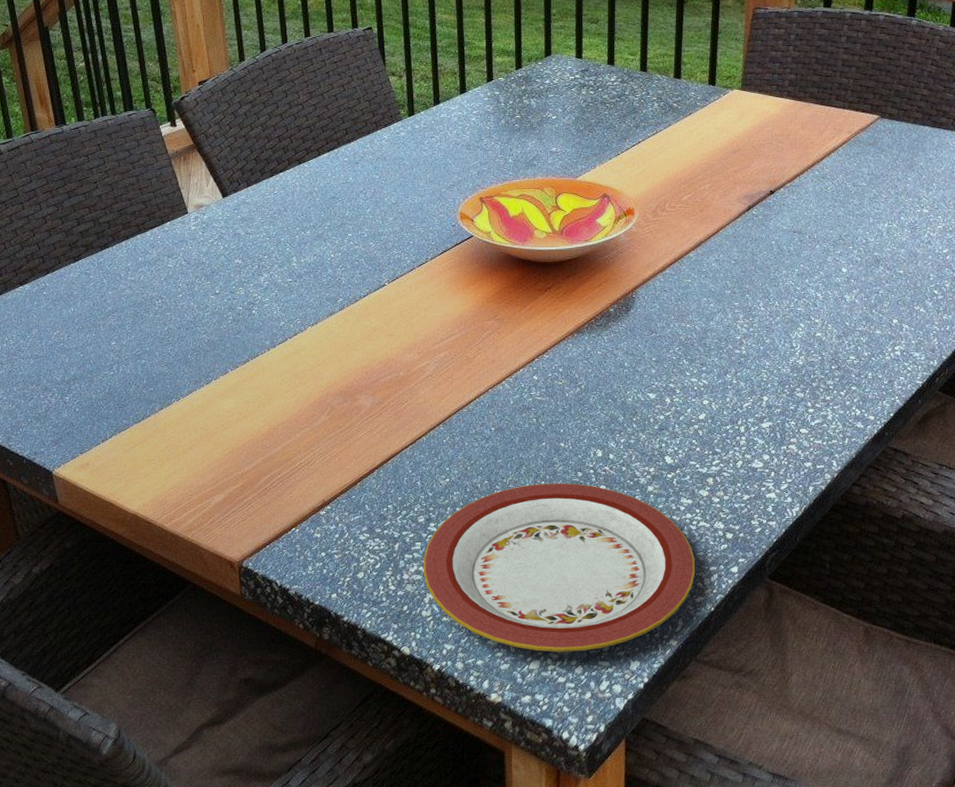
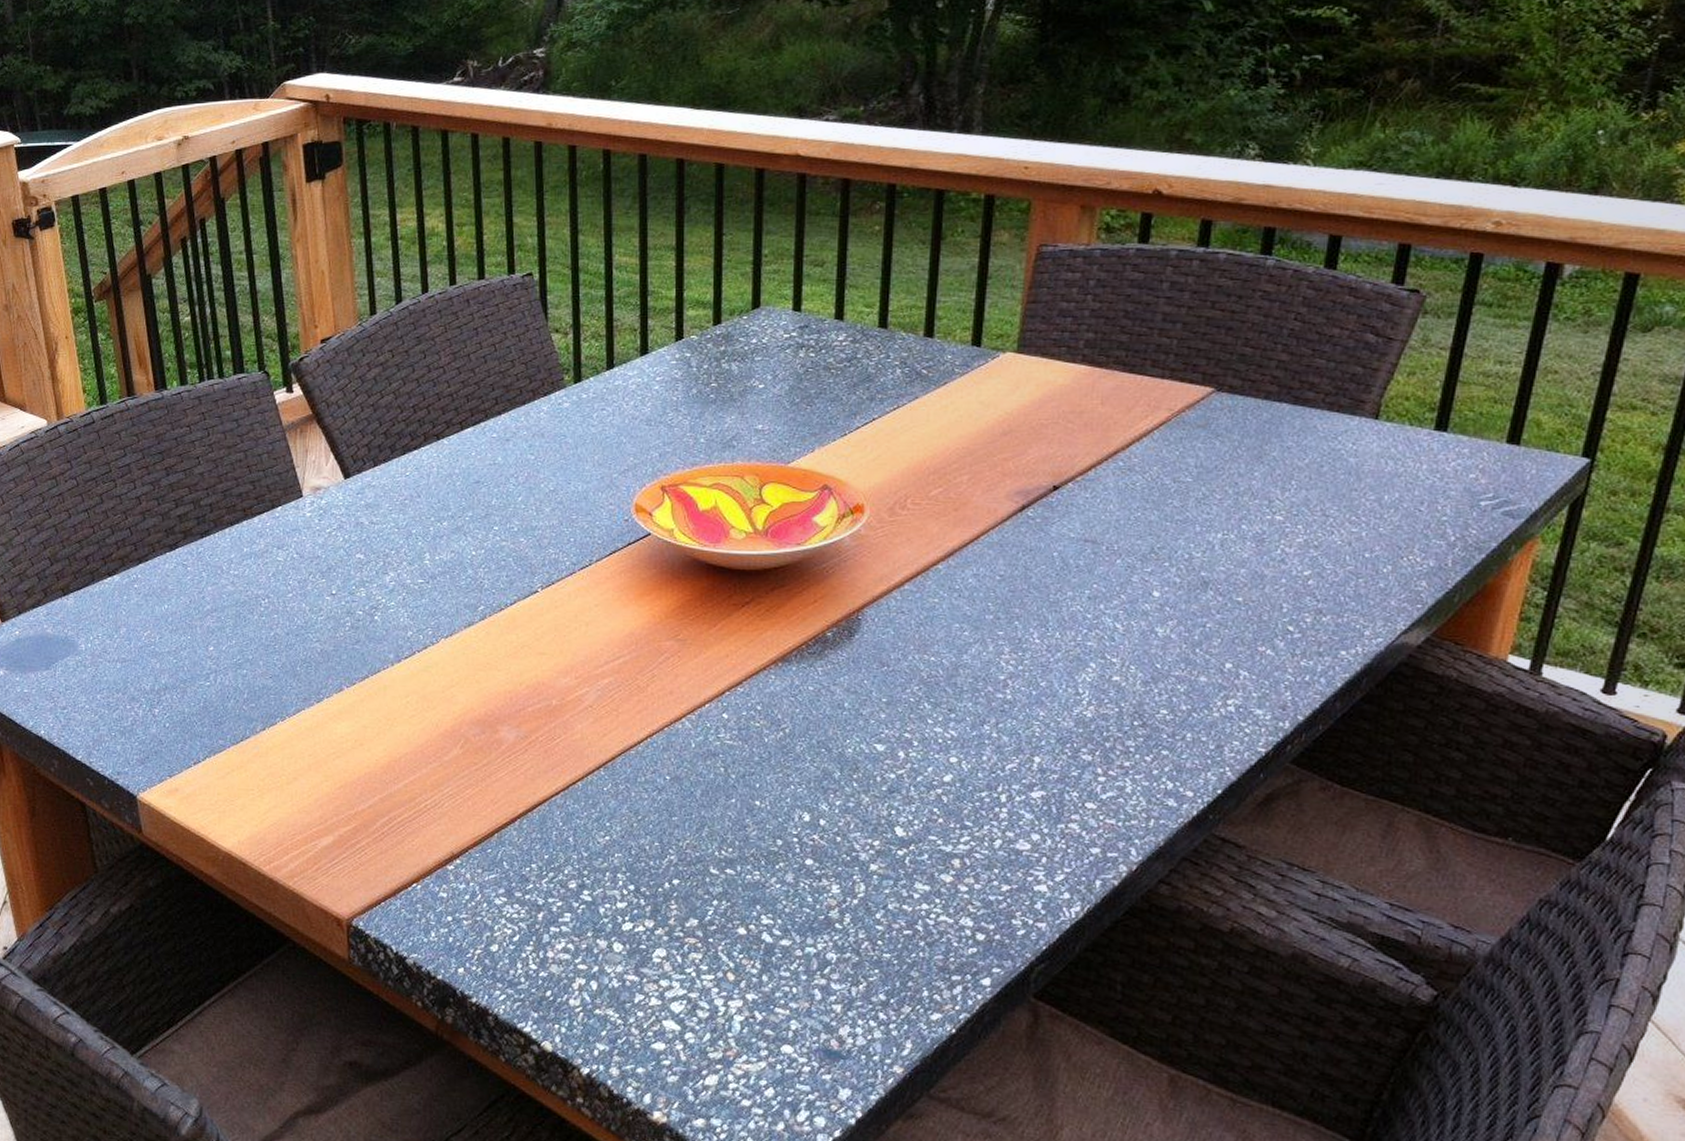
plate: present [423,483,696,652] -> none [572,850,932,1070]

